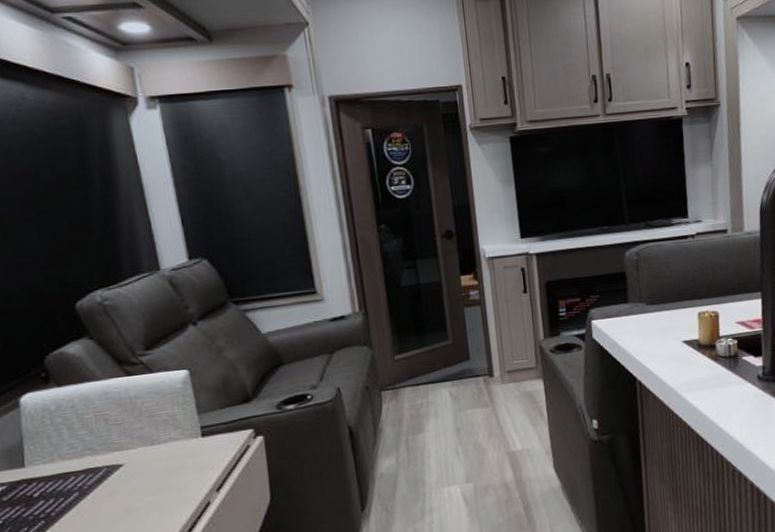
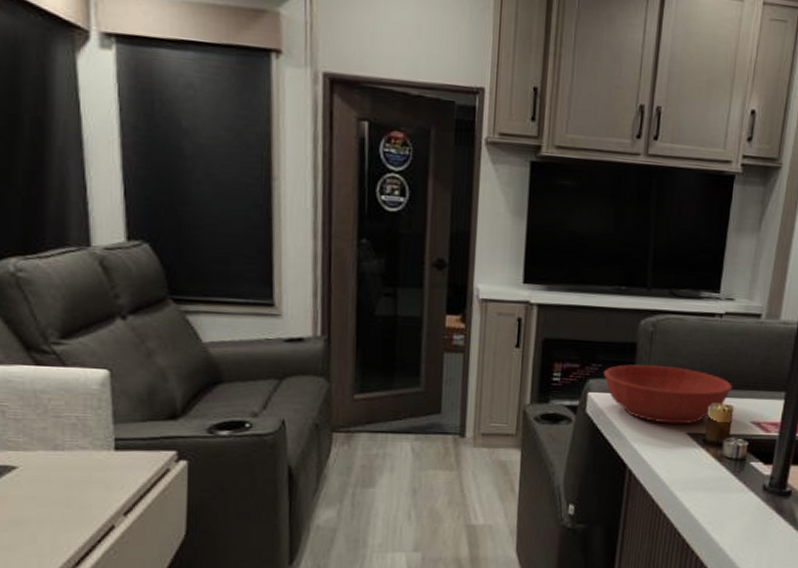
bowl: none [601,286,715,337] -> present [603,364,733,425]

